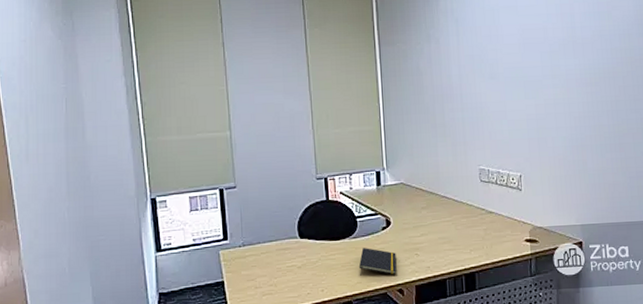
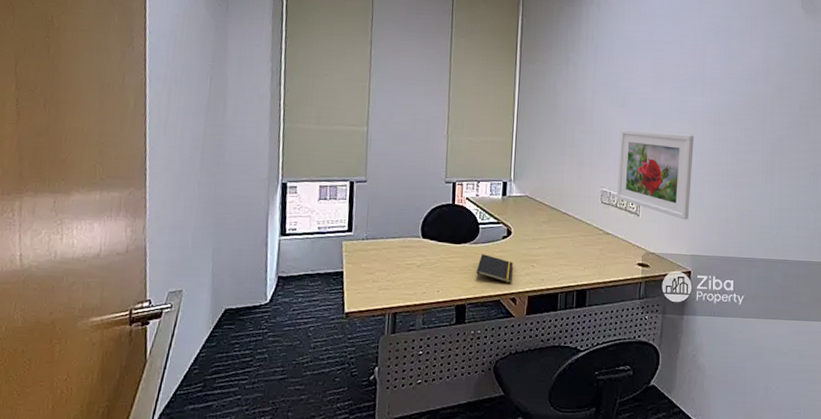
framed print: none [492,100,574,189] -> present [616,129,694,220]

